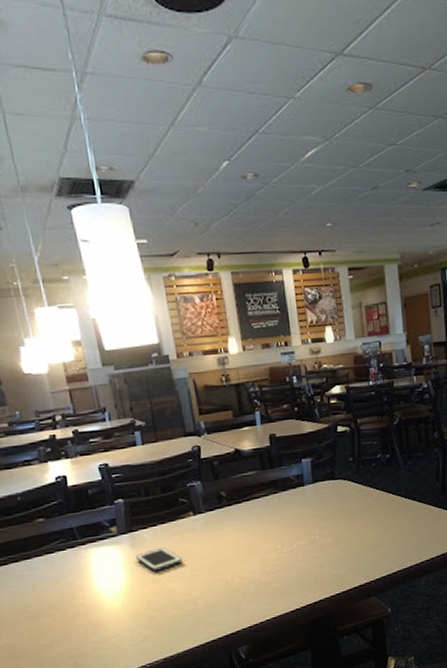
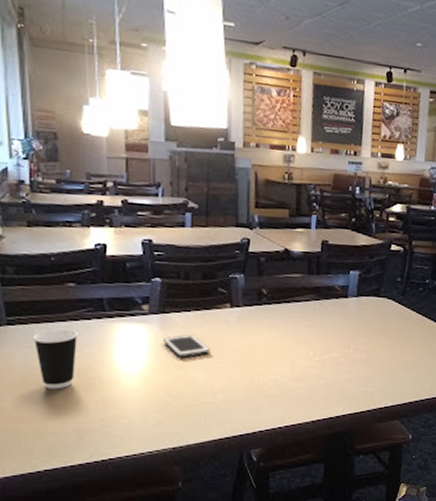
dixie cup: none [15,562,60,623] -> present [33,329,79,390]

